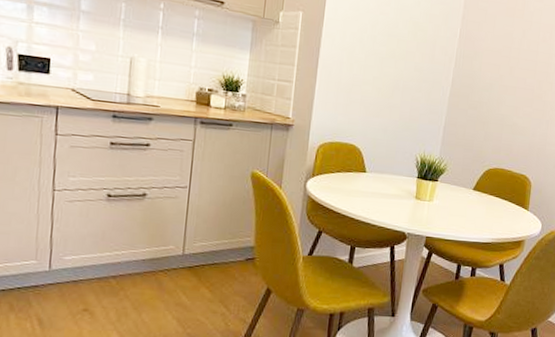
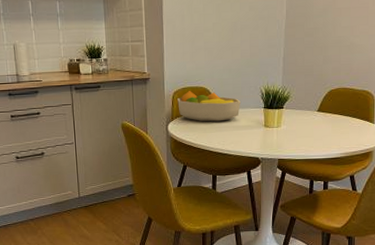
fruit bowl: none [322,145,393,186] -> present [177,90,241,122]

